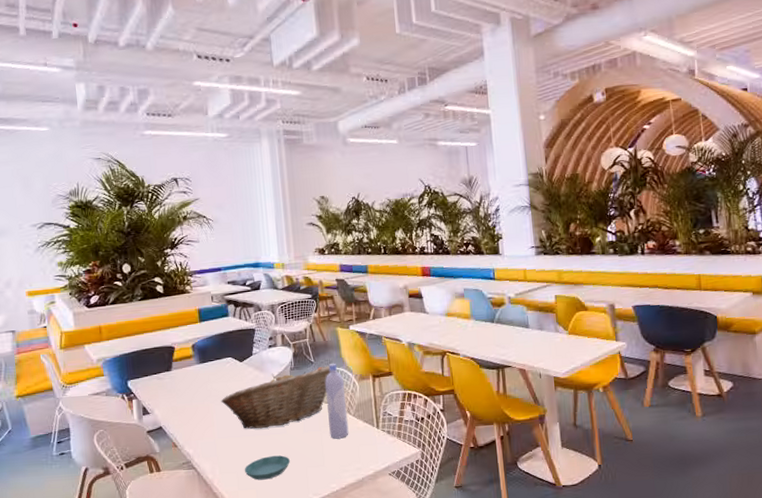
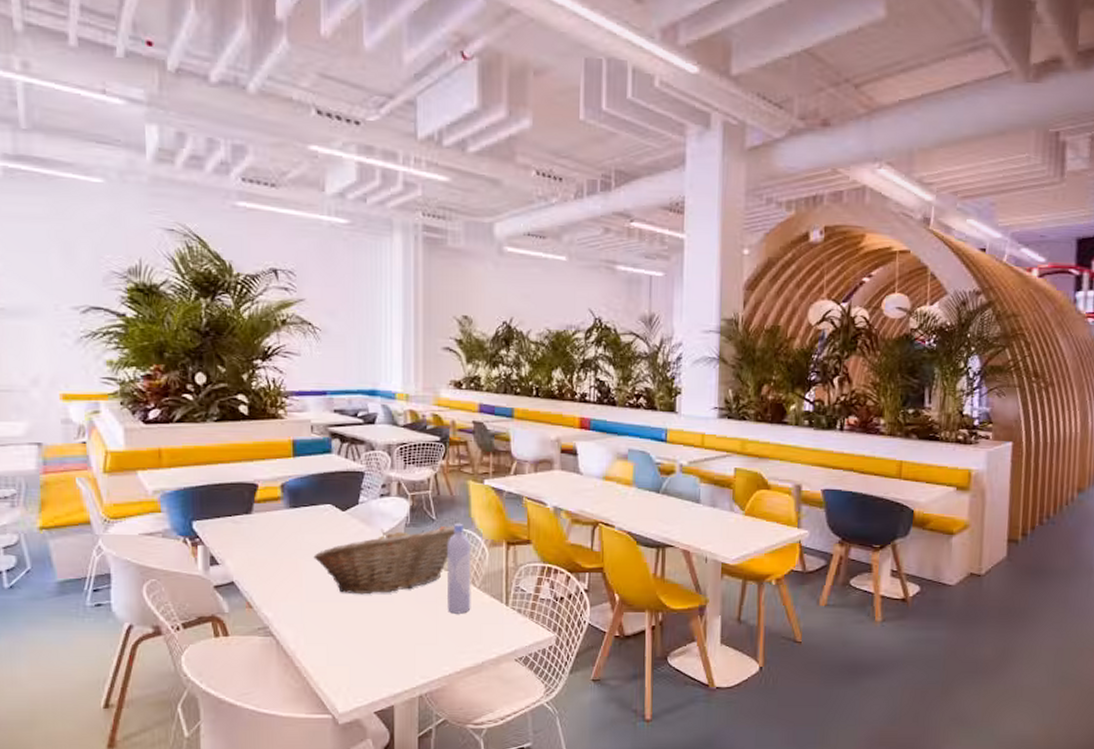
saucer: present [244,455,290,480] -> none [336,628,395,656]

